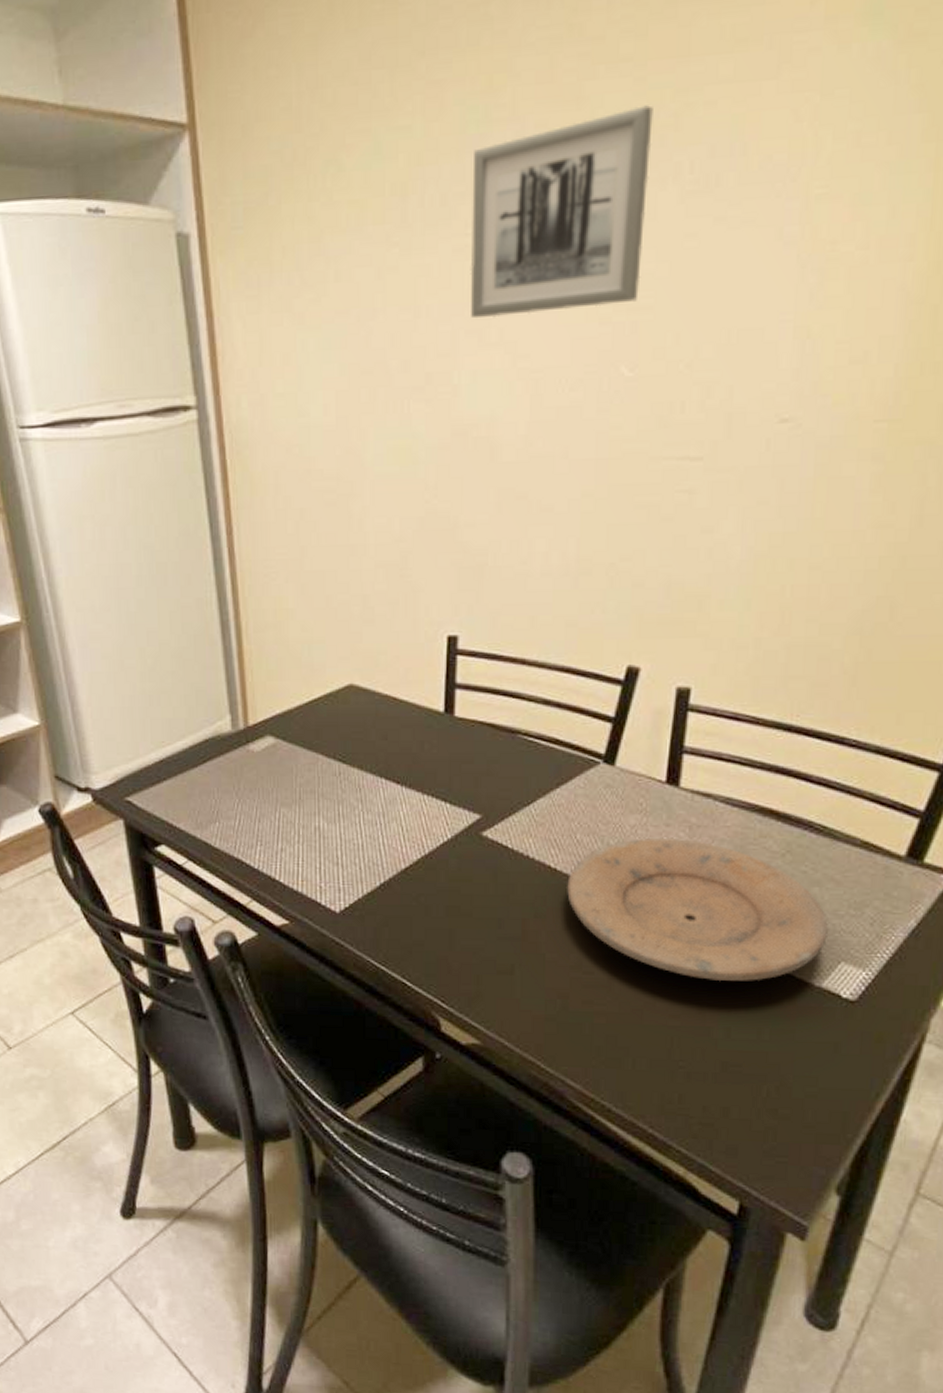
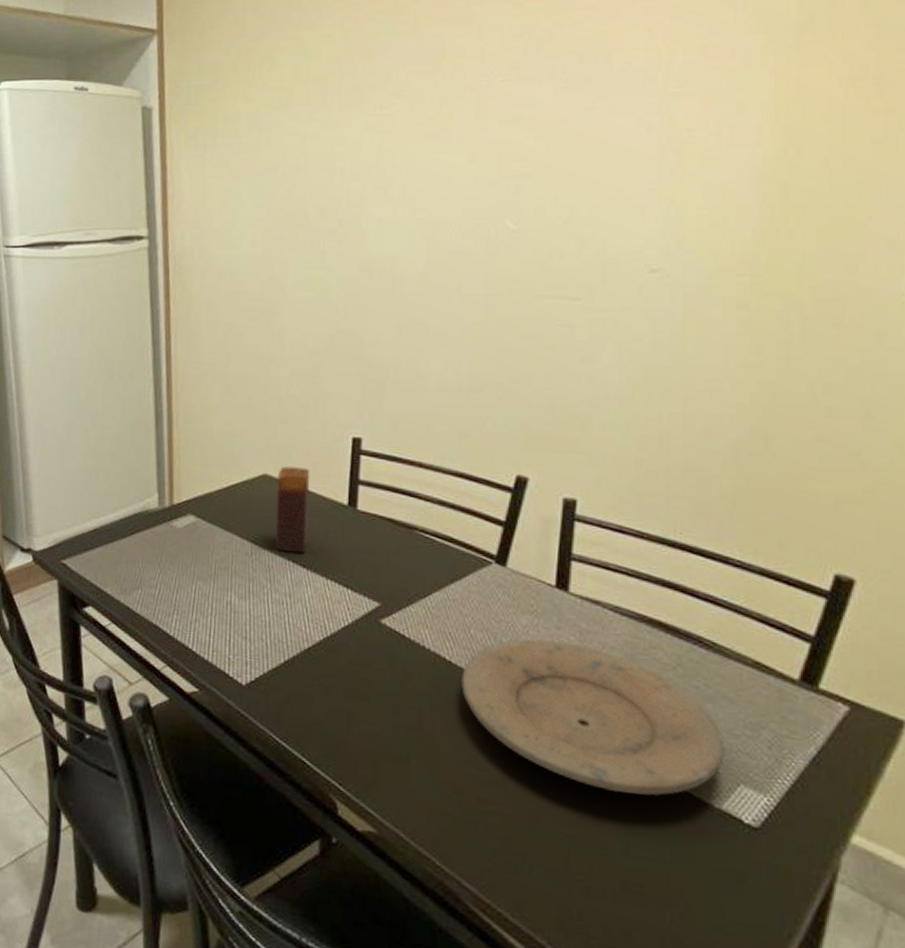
candle: none [364,672,401,769] -> present [275,465,310,554]
wall art: present [470,105,653,319] -> none [377,23,530,179]

